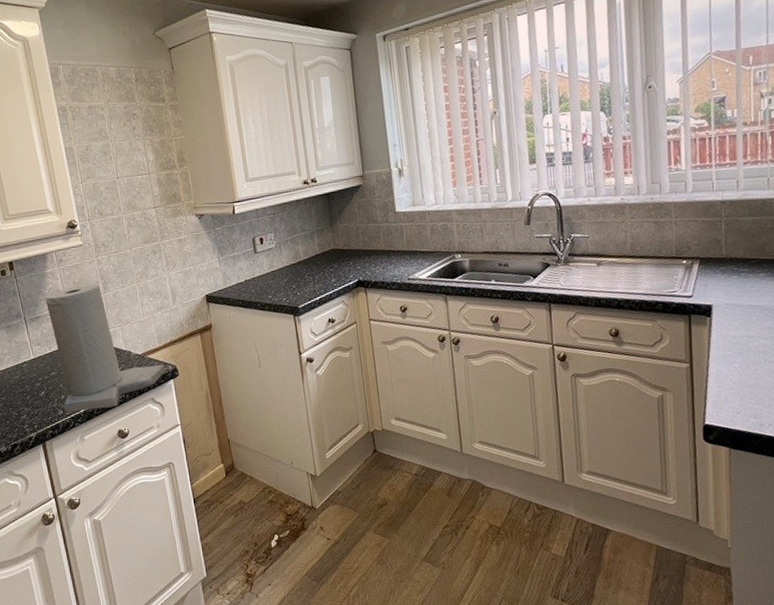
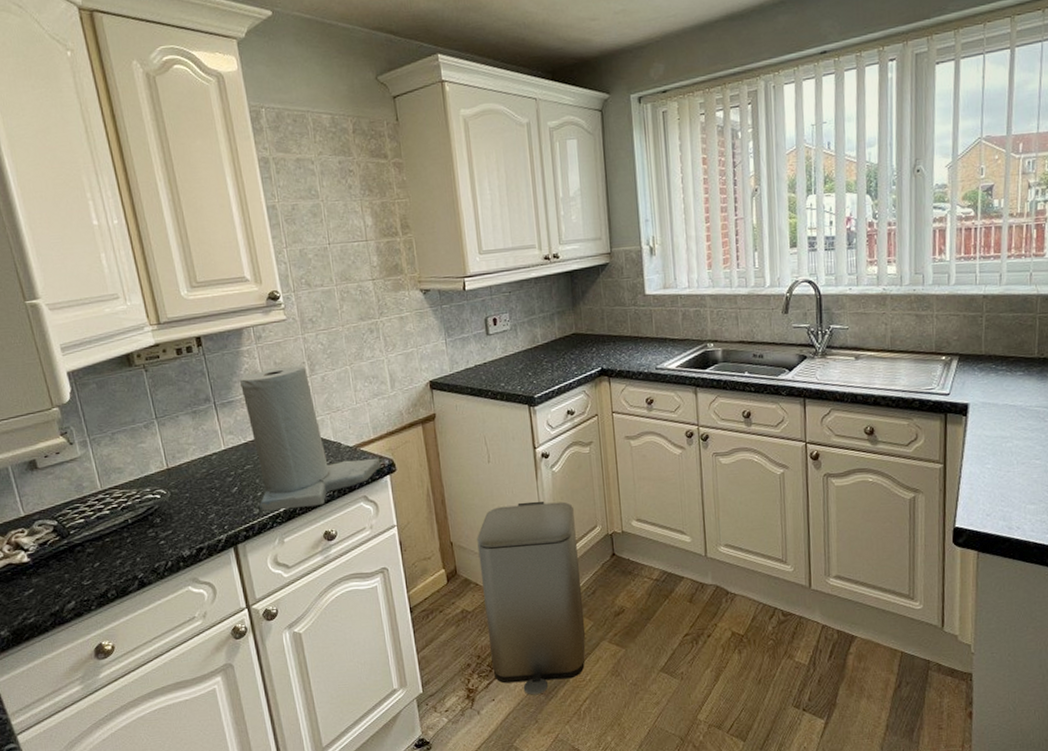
pedal bin: none [251,401,352,581] -> present [477,501,586,696]

